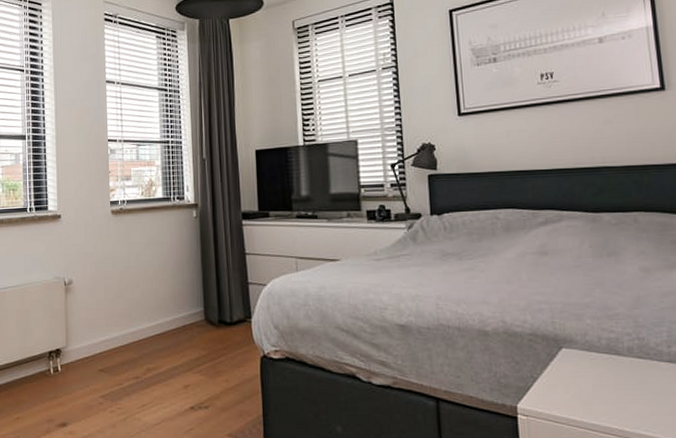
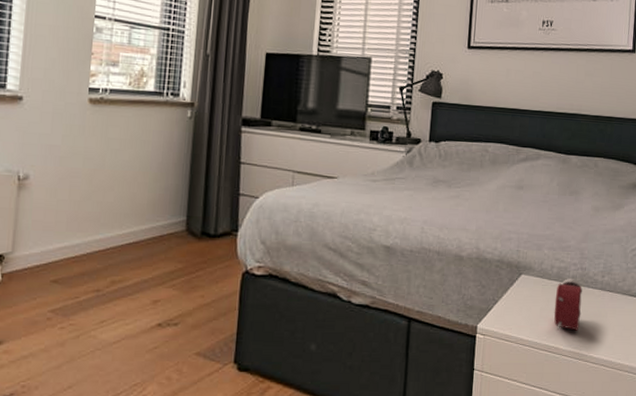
alarm clock: none [609,351,648,411] -> present [554,279,582,331]

